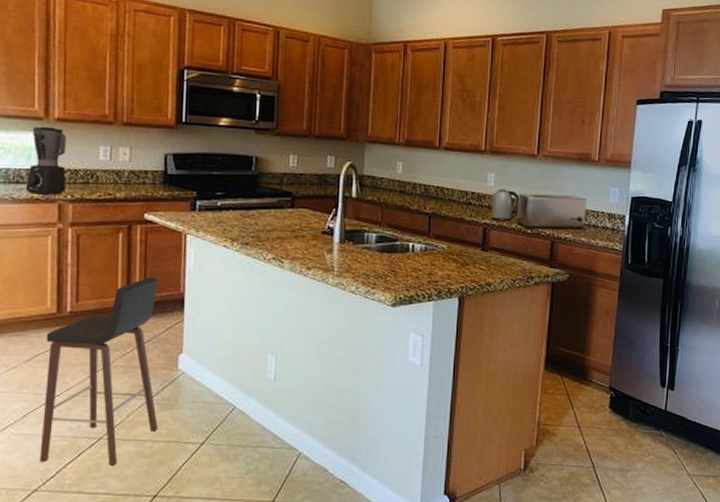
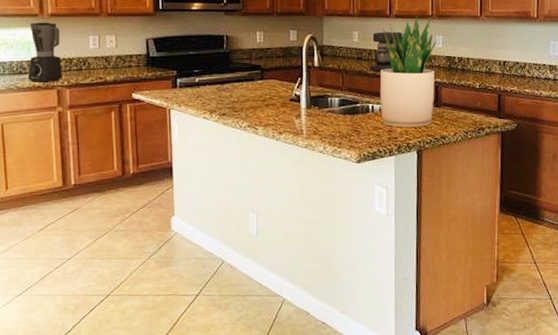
bar stool: present [39,277,158,466] -> none [55,149,158,319]
coffee maker: none [413,164,452,208] -> present [370,31,403,72]
planter: none [421,150,489,272] -> present [380,16,437,128]
kettle: present [491,188,520,222] -> none [441,49,467,80]
toaster: present [516,193,586,230] -> none [464,50,529,85]

